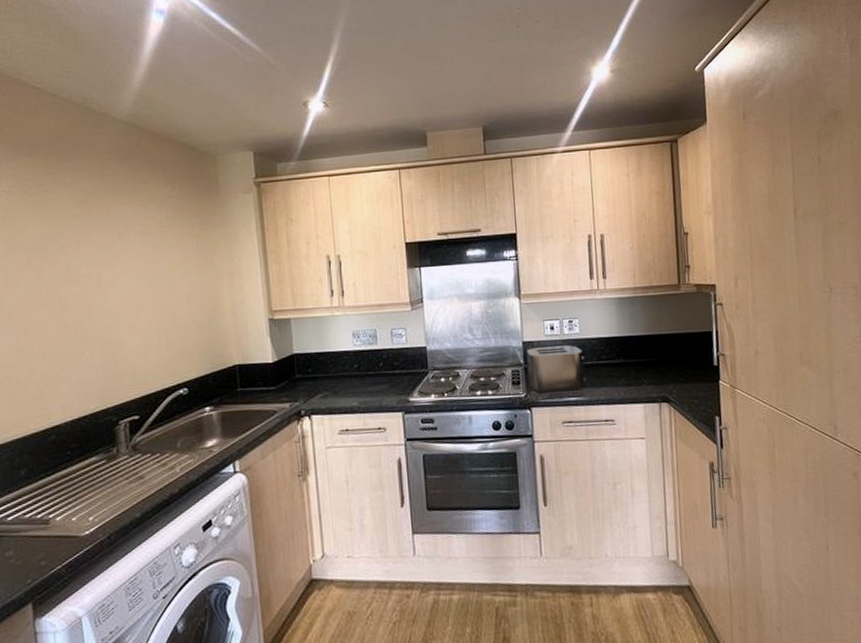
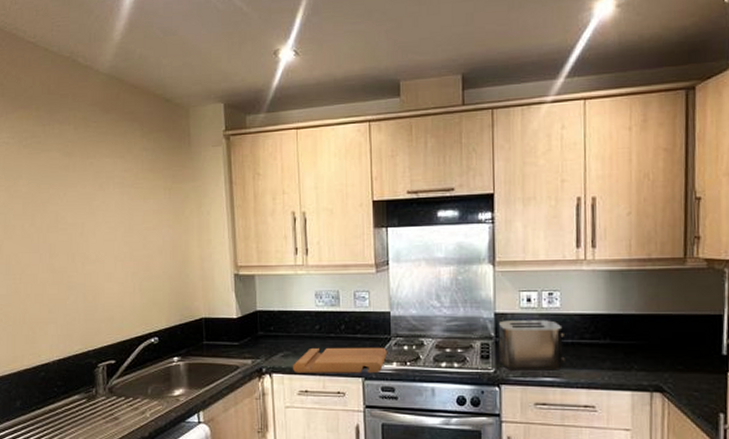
cutting board: none [333,381,425,413] -> present [293,347,387,374]

